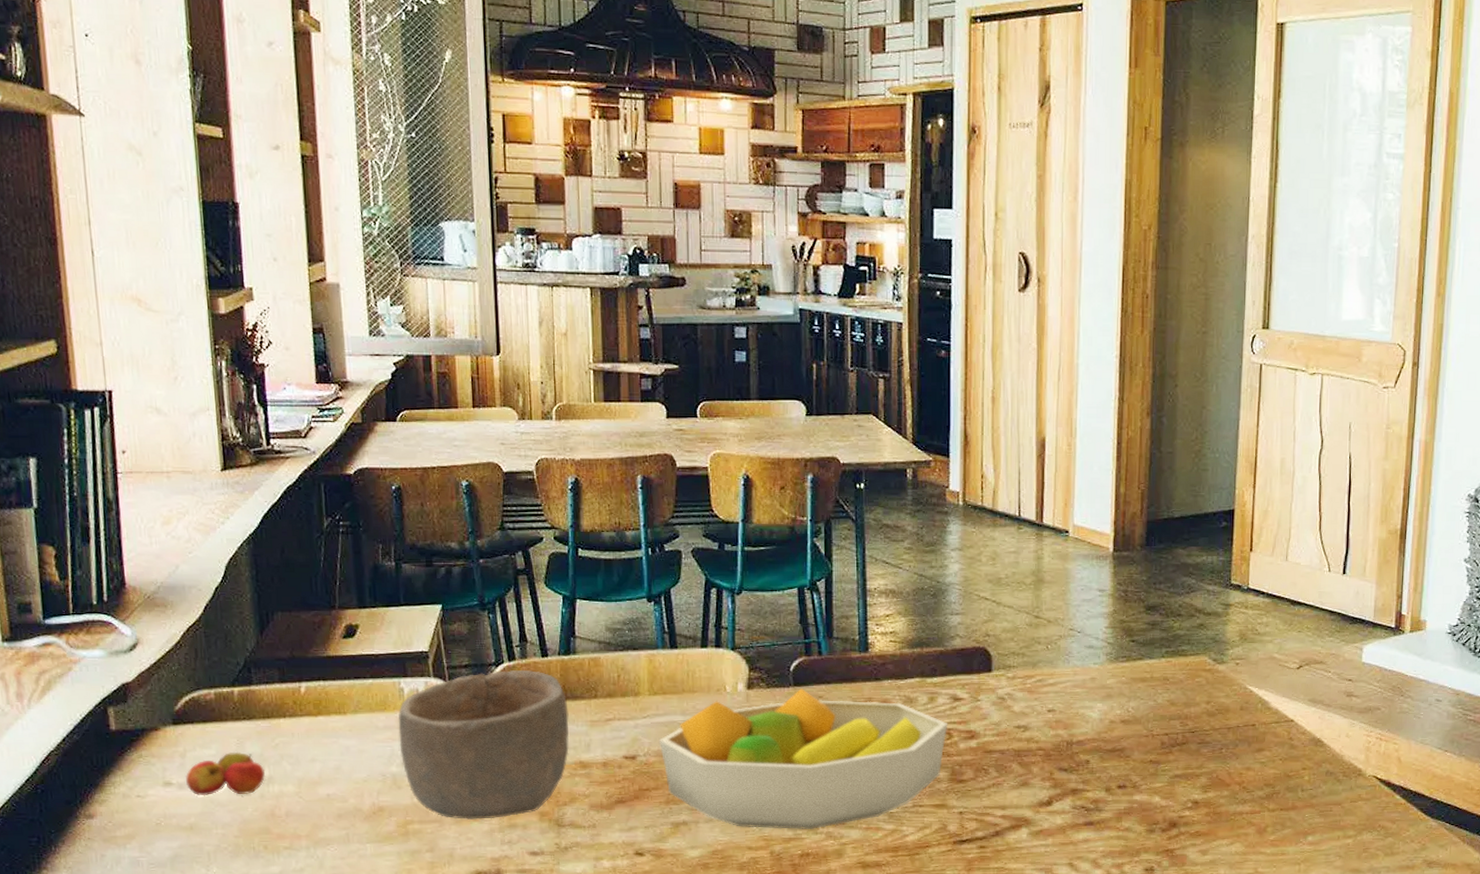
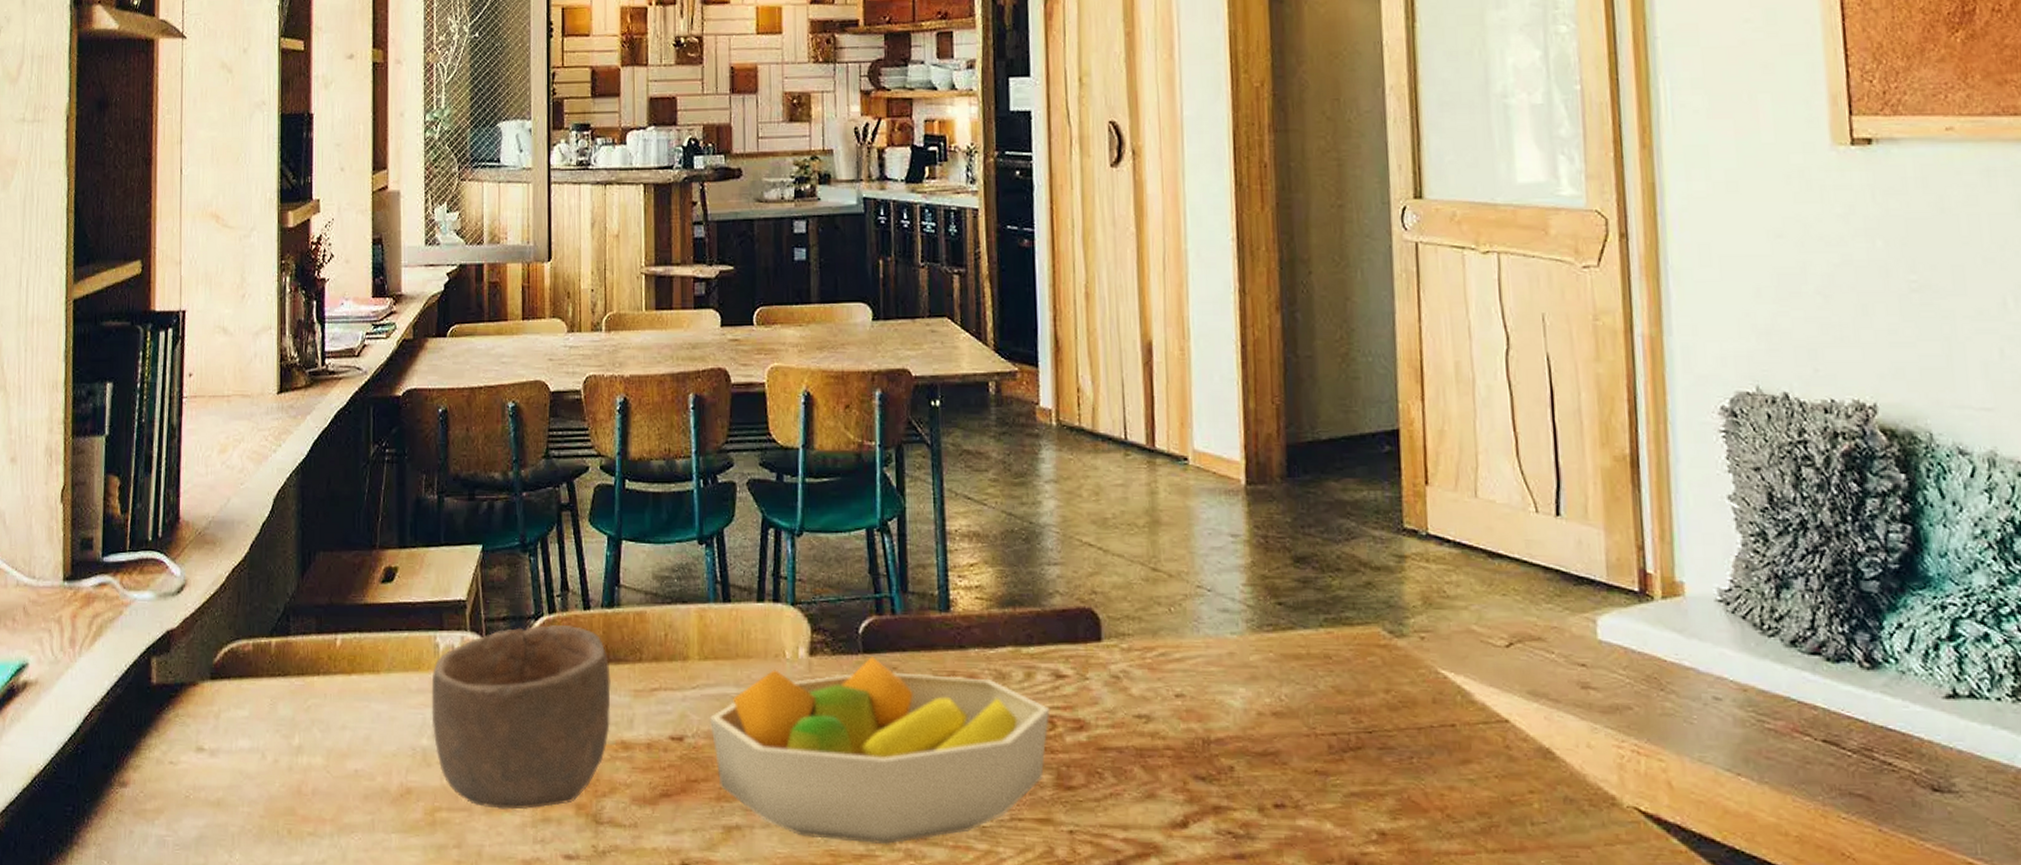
apple: present [186,751,266,796] -> none [218,713,296,766]

